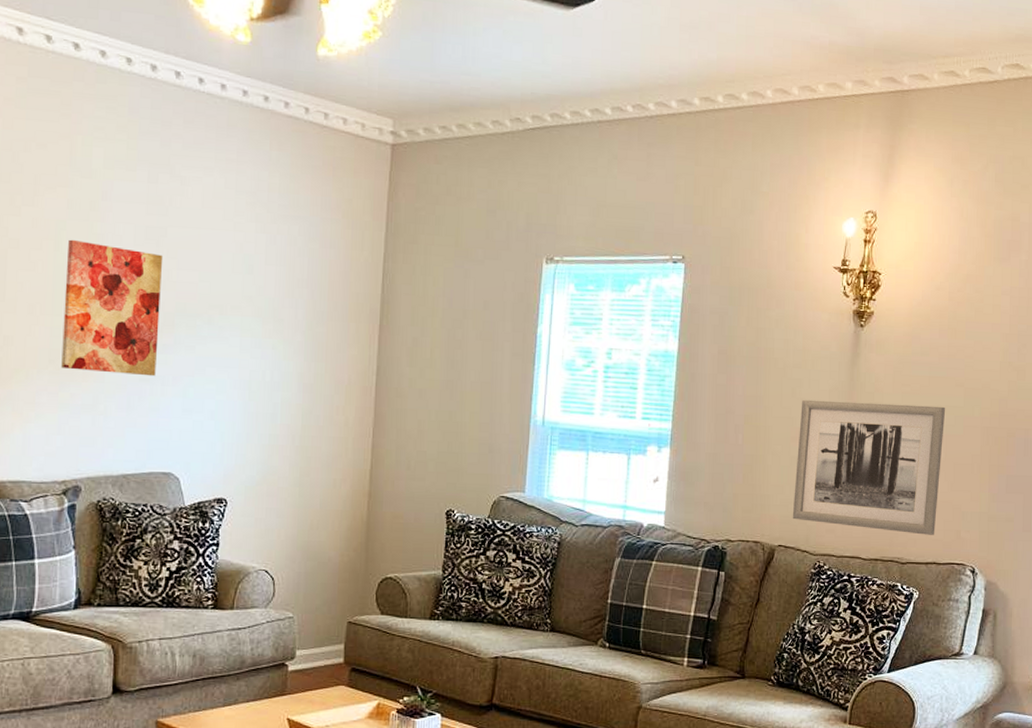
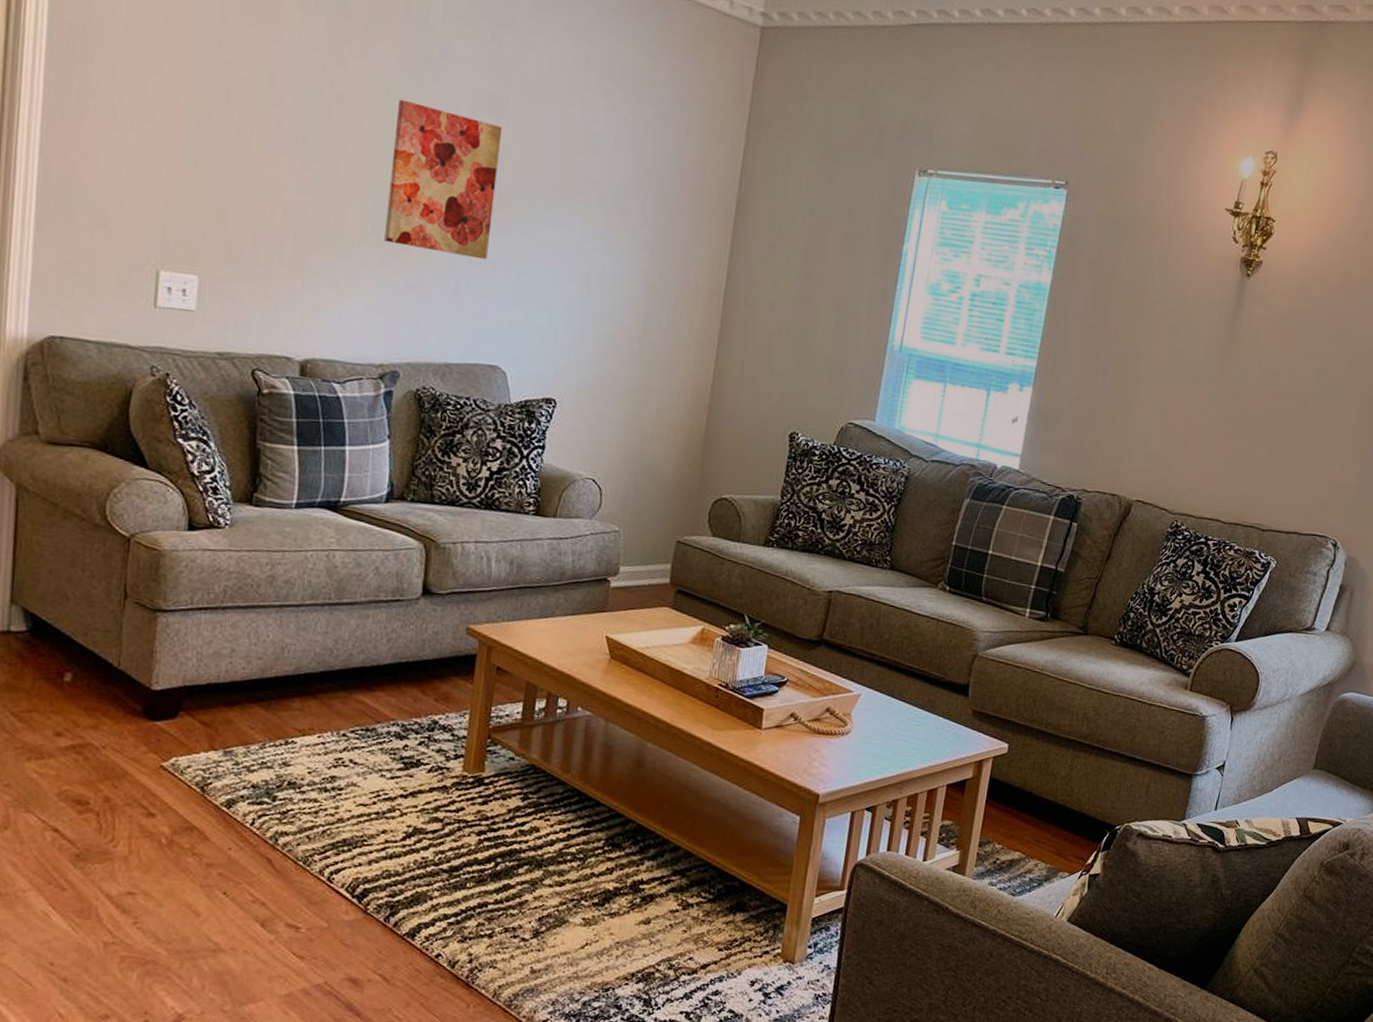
wall art: present [792,399,946,535] -> none [1153,348,1327,504]

